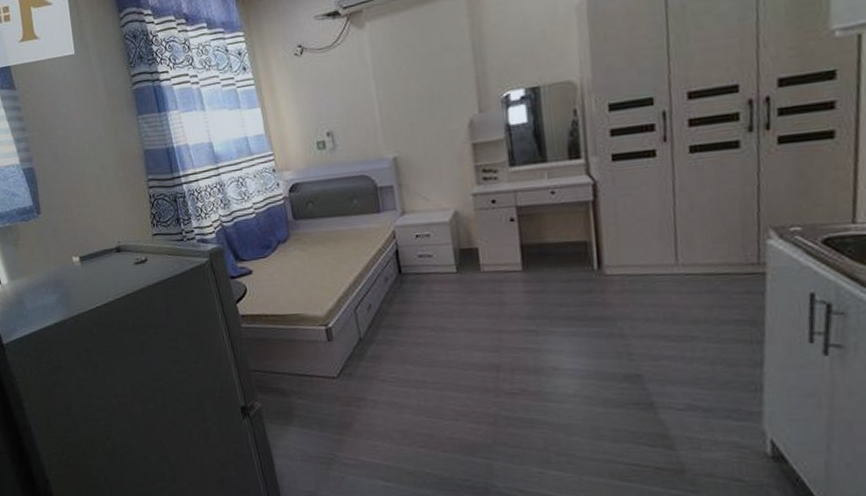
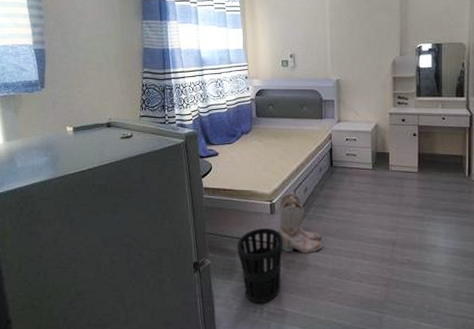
wastebasket: none [290,360,353,454] -> present [237,228,283,304]
boots: none [337,311,400,388] -> present [279,192,322,253]

